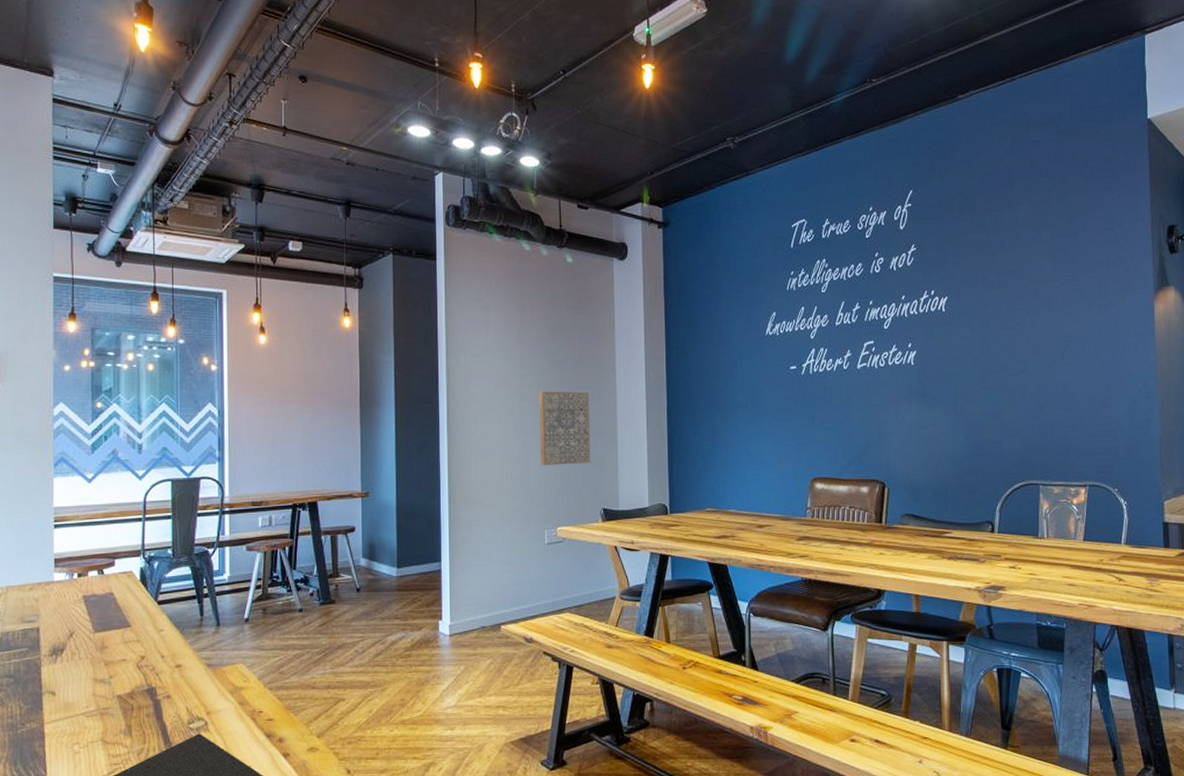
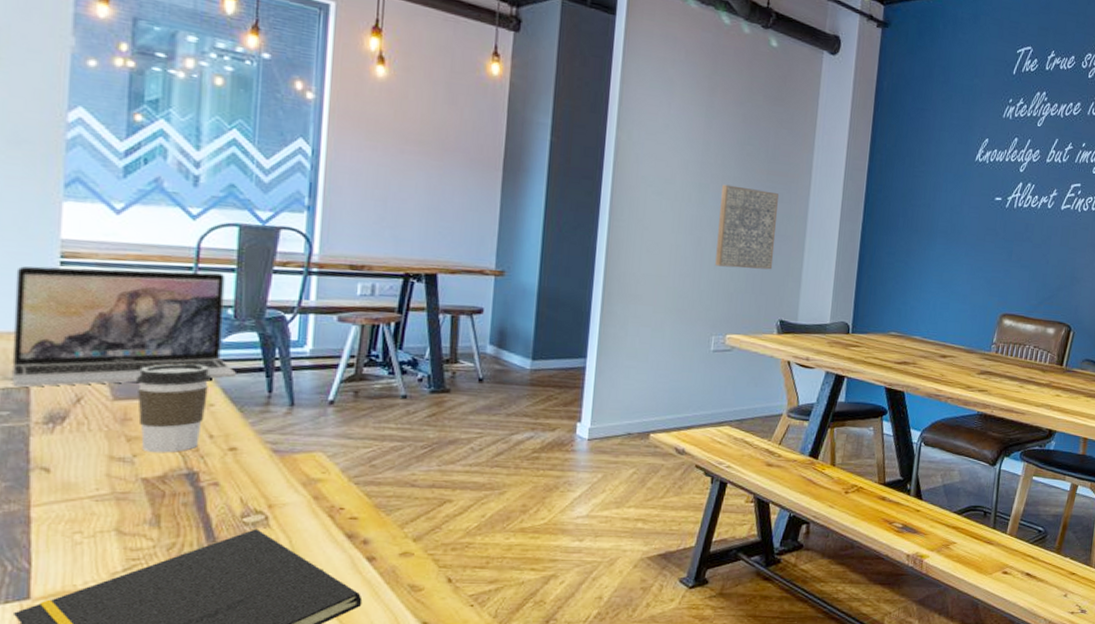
laptop: none [26,521,177,627] -> present [11,266,236,387]
coffee cup: none [109,597,159,674] -> present [137,363,211,453]

